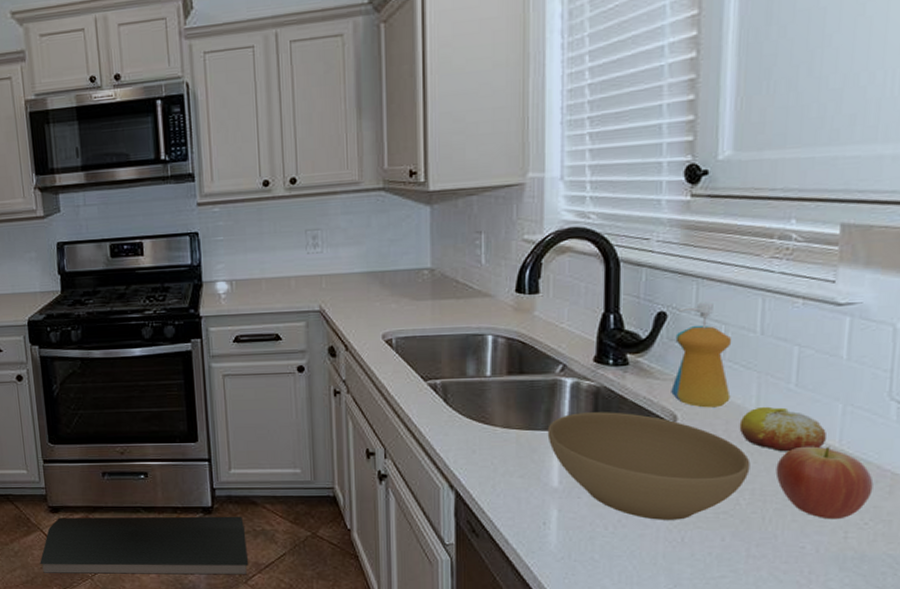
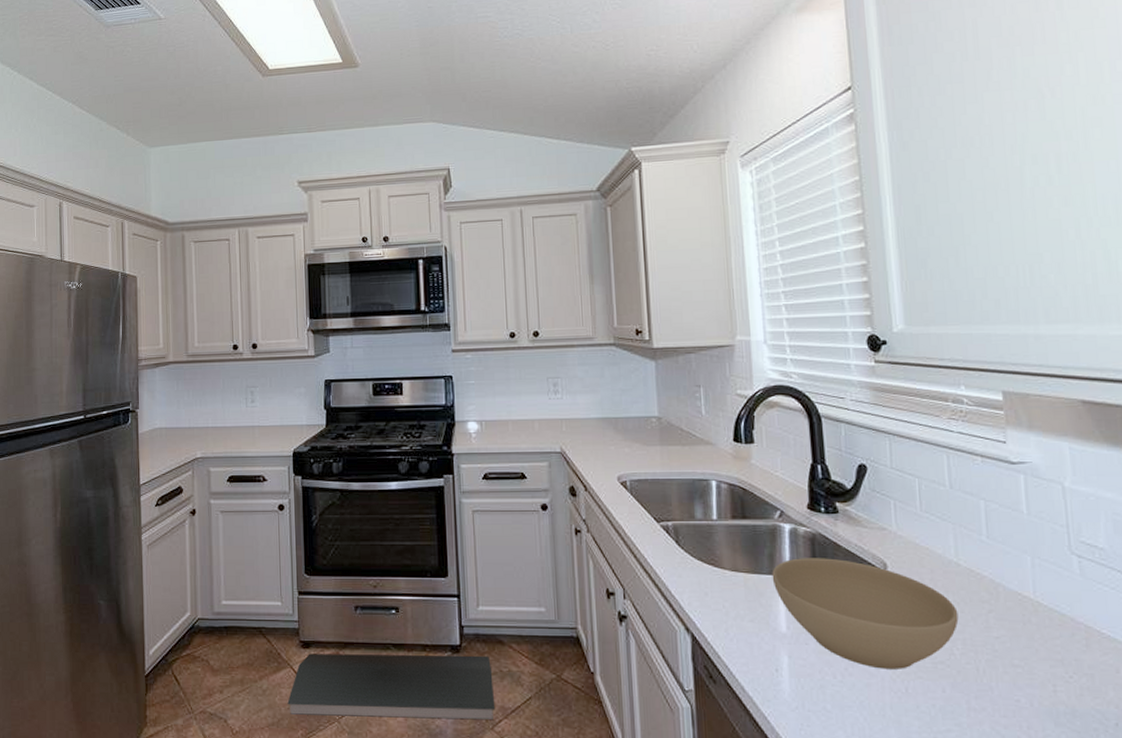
soap dispenser: present [671,302,732,408] -> none [876,456,932,557]
fruit: present [739,406,828,452] -> none [943,557,1023,602]
fruit: present [775,446,874,520] -> none [981,597,1071,672]

